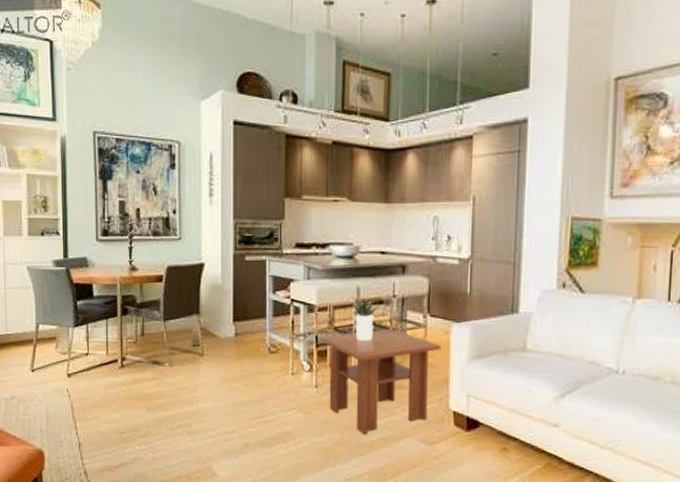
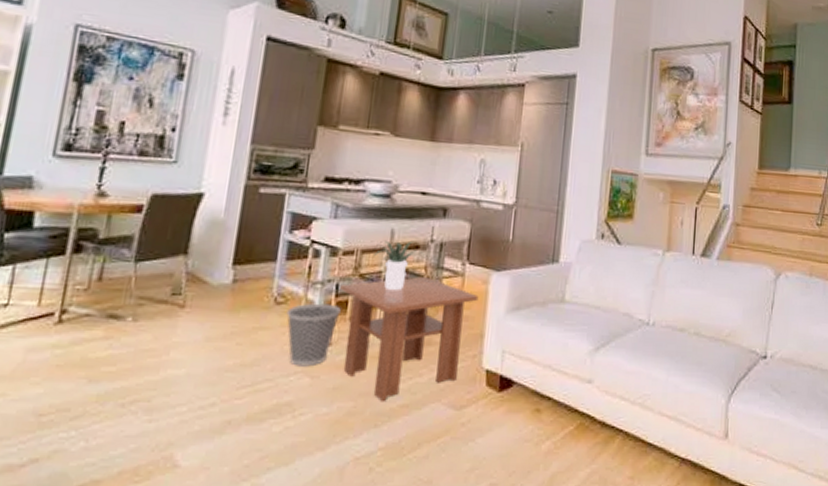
wastebasket: none [279,352,322,404] -> present [286,303,341,367]

